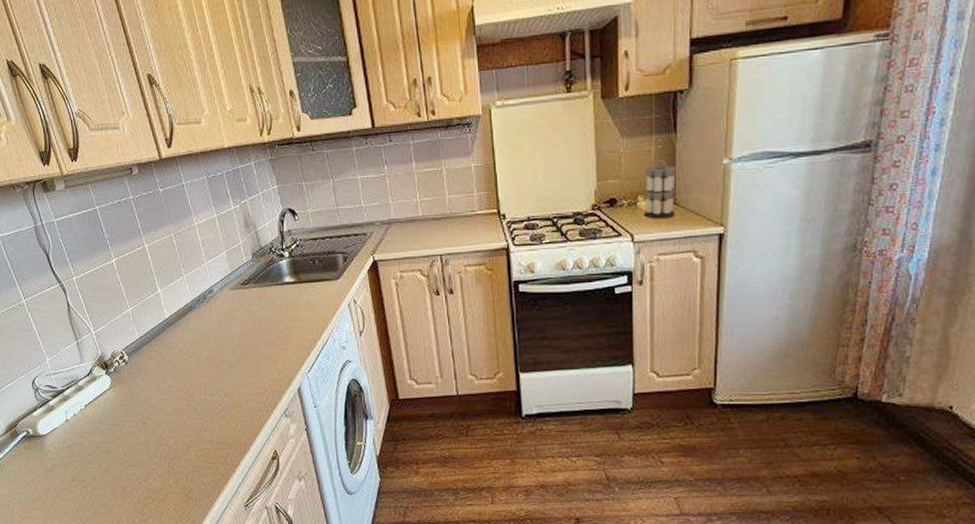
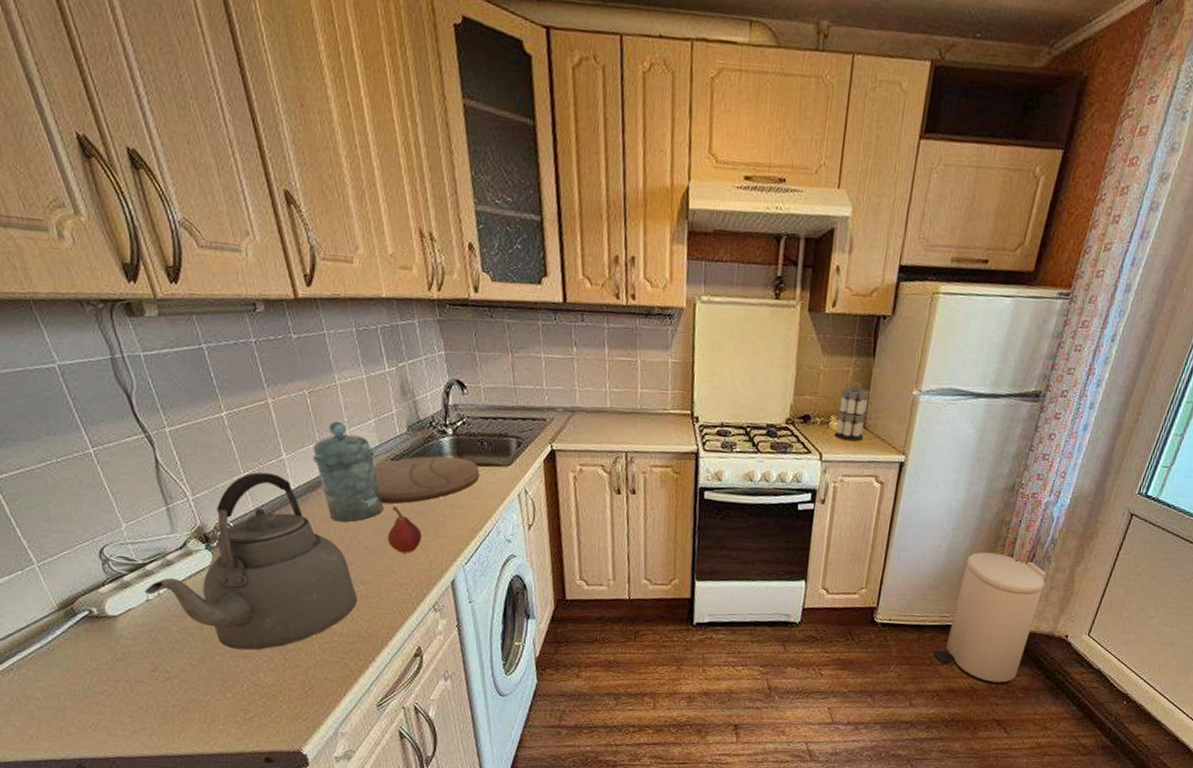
kettle: none [64,306,223,460] -> present [144,472,357,651]
canister: none [180,256,239,343] -> present [312,421,385,522]
cutting board: none [227,276,314,324] -> present [373,456,480,504]
fruit: none [242,325,271,366] -> present [387,506,422,553]
pedal bin: none [786,319,914,467] -> present [933,552,1048,685]

